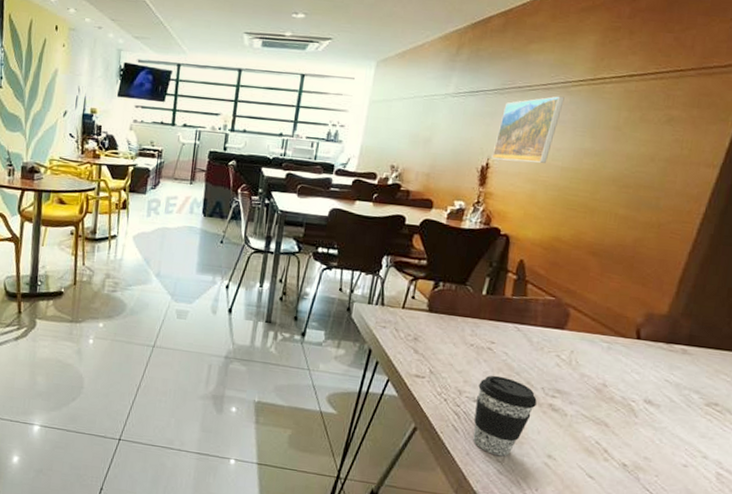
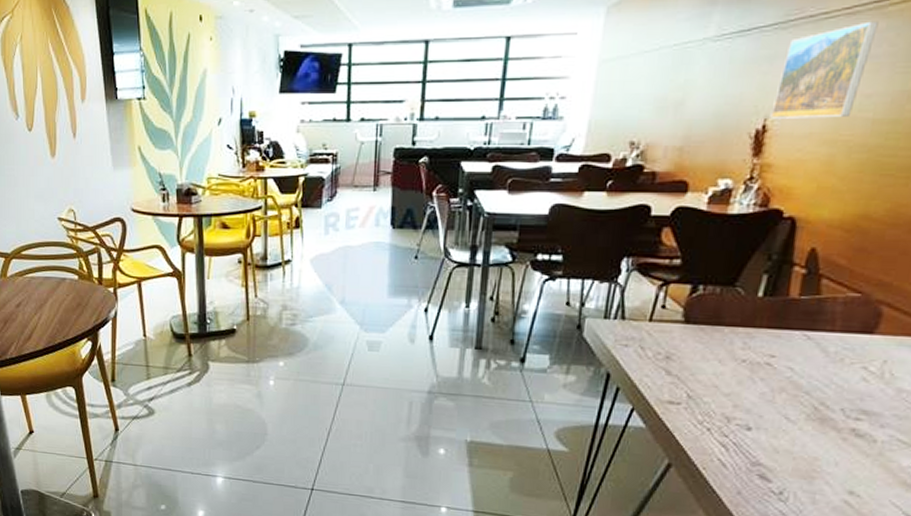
coffee cup: present [473,375,537,457] -> none [746,396,834,495]

